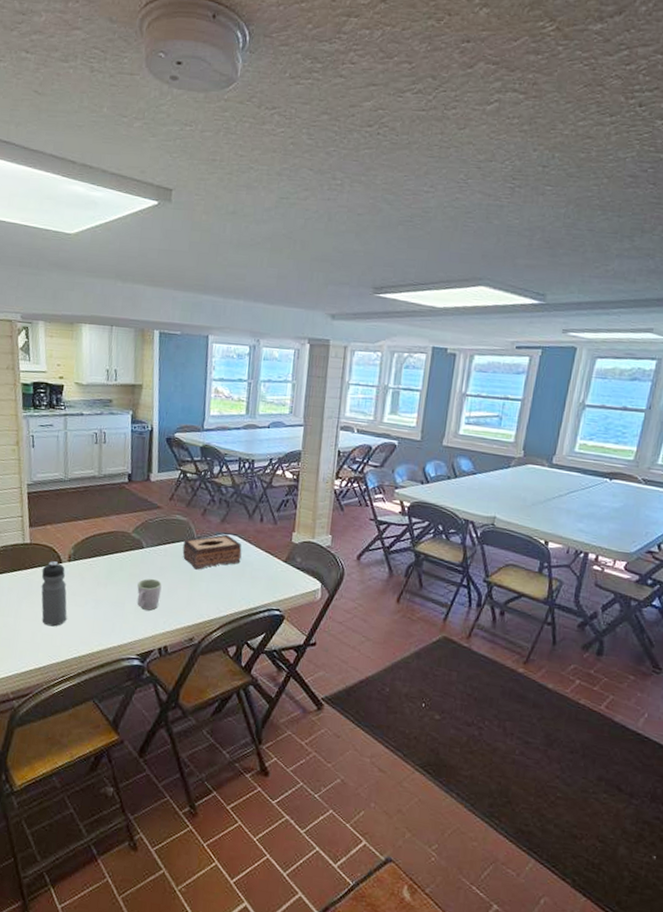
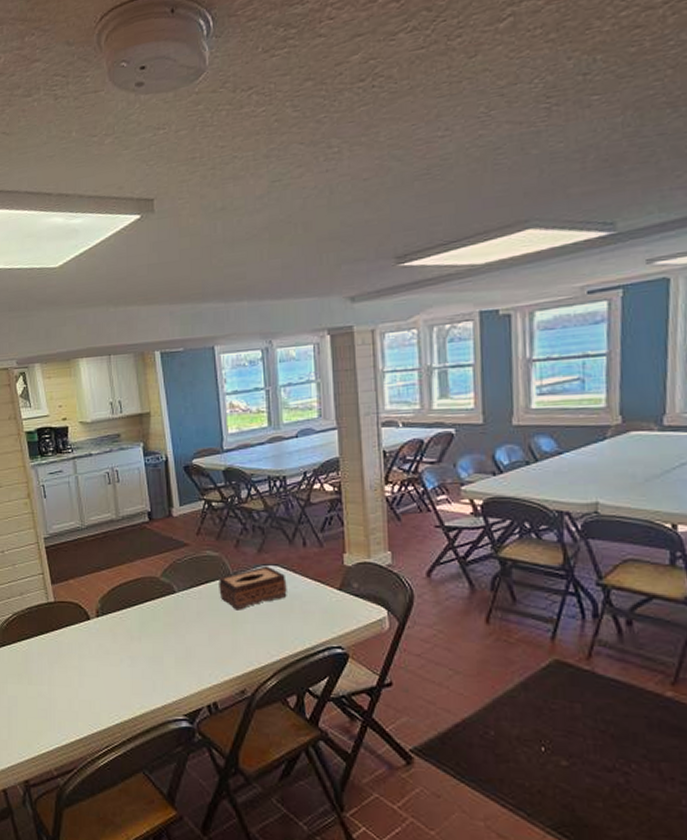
water bottle: present [41,561,68,627] -> none [70,619,103,691]
mug: present [137,578,162,611] -> none [174,626,201,663]

